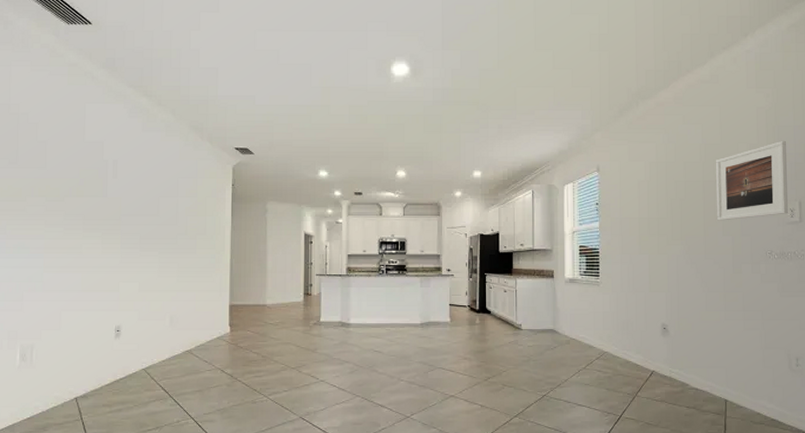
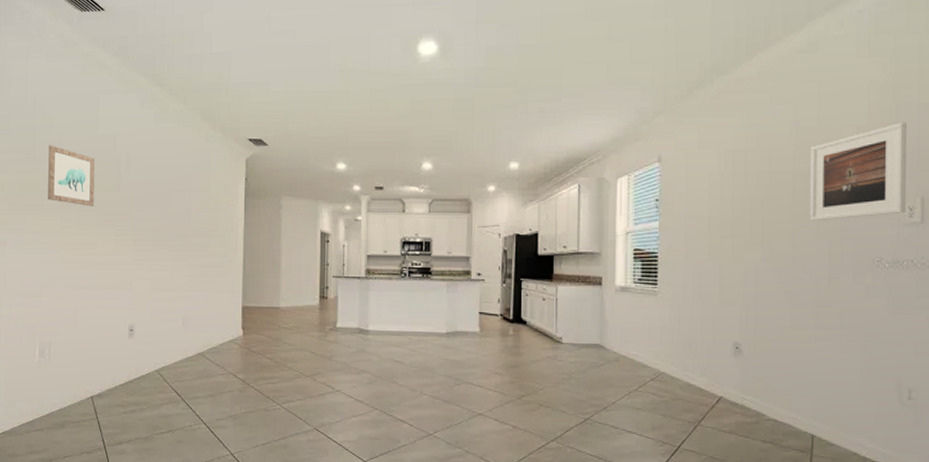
wall art: none [31,151,81,211] -> present [48,145,95,207]

